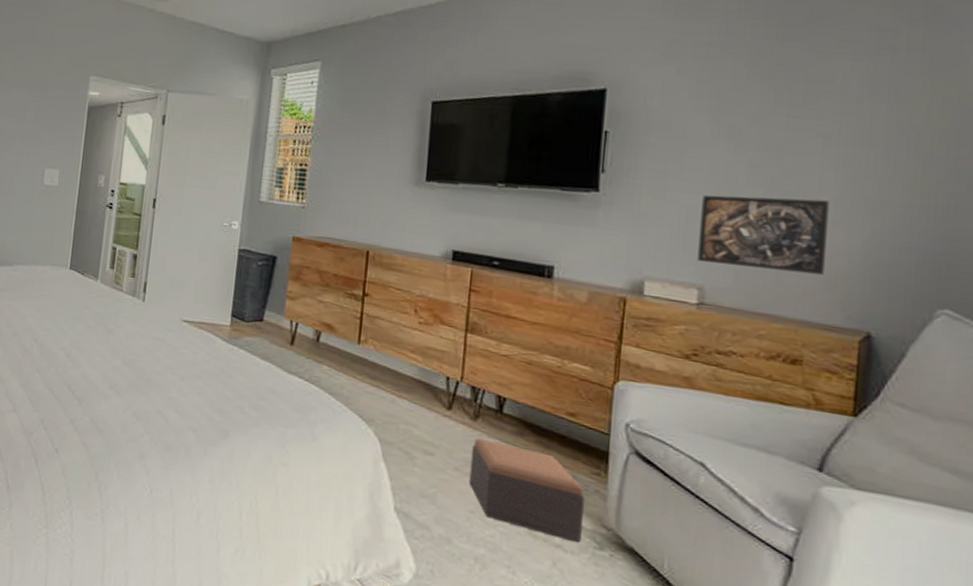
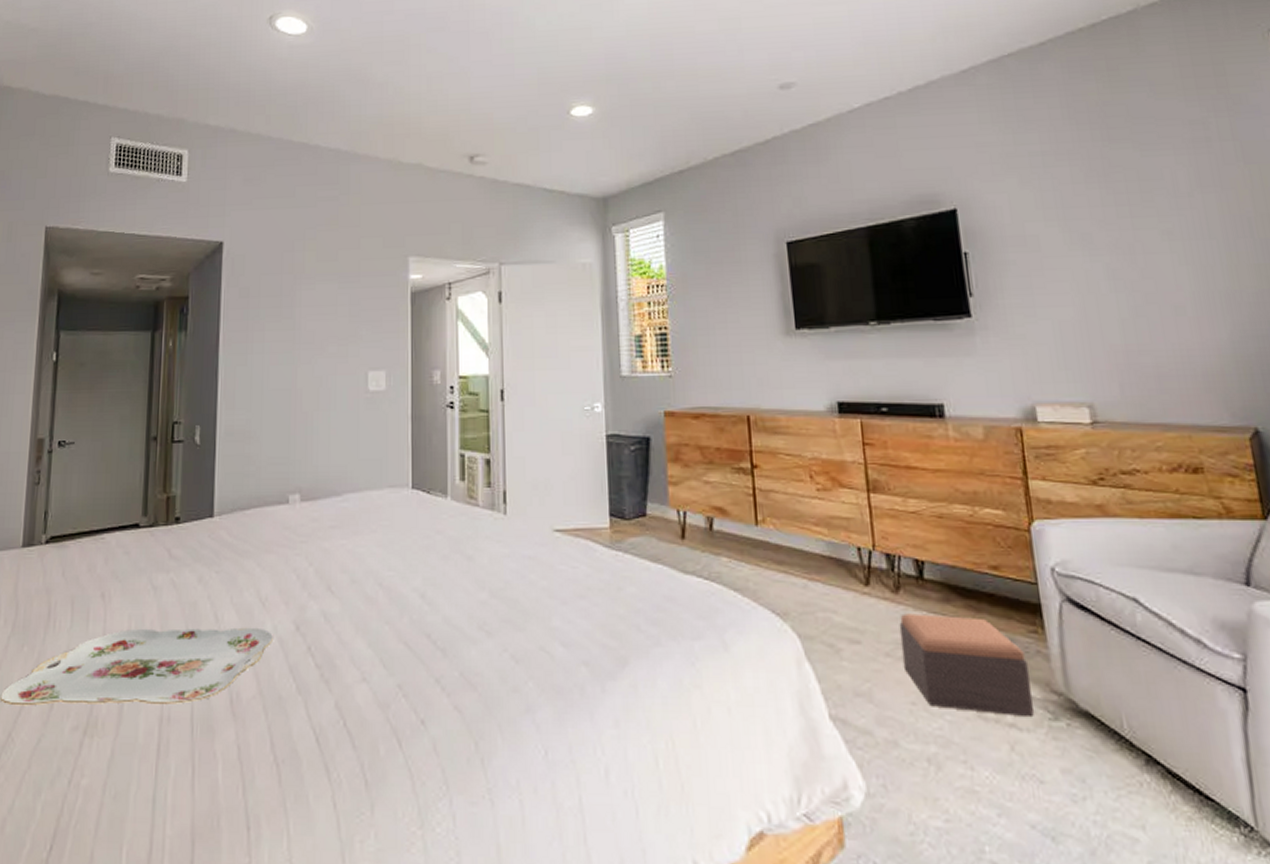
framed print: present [697,195,831,275] -> none [1071,297,1202,377]

